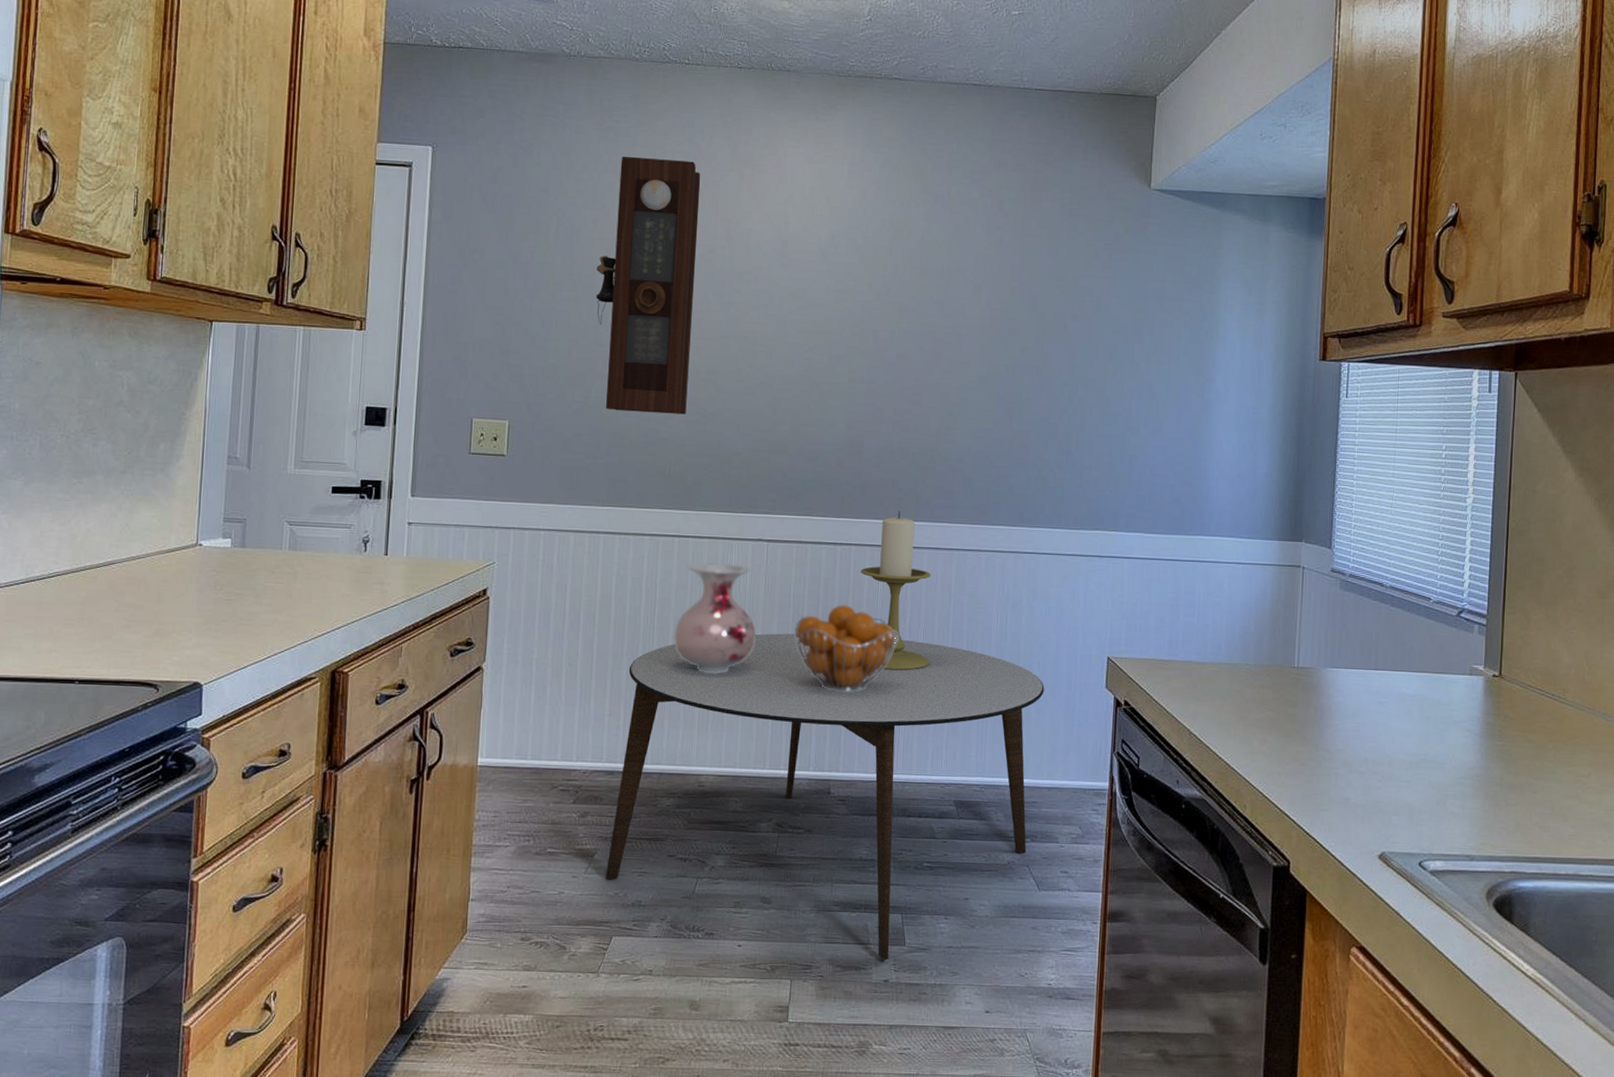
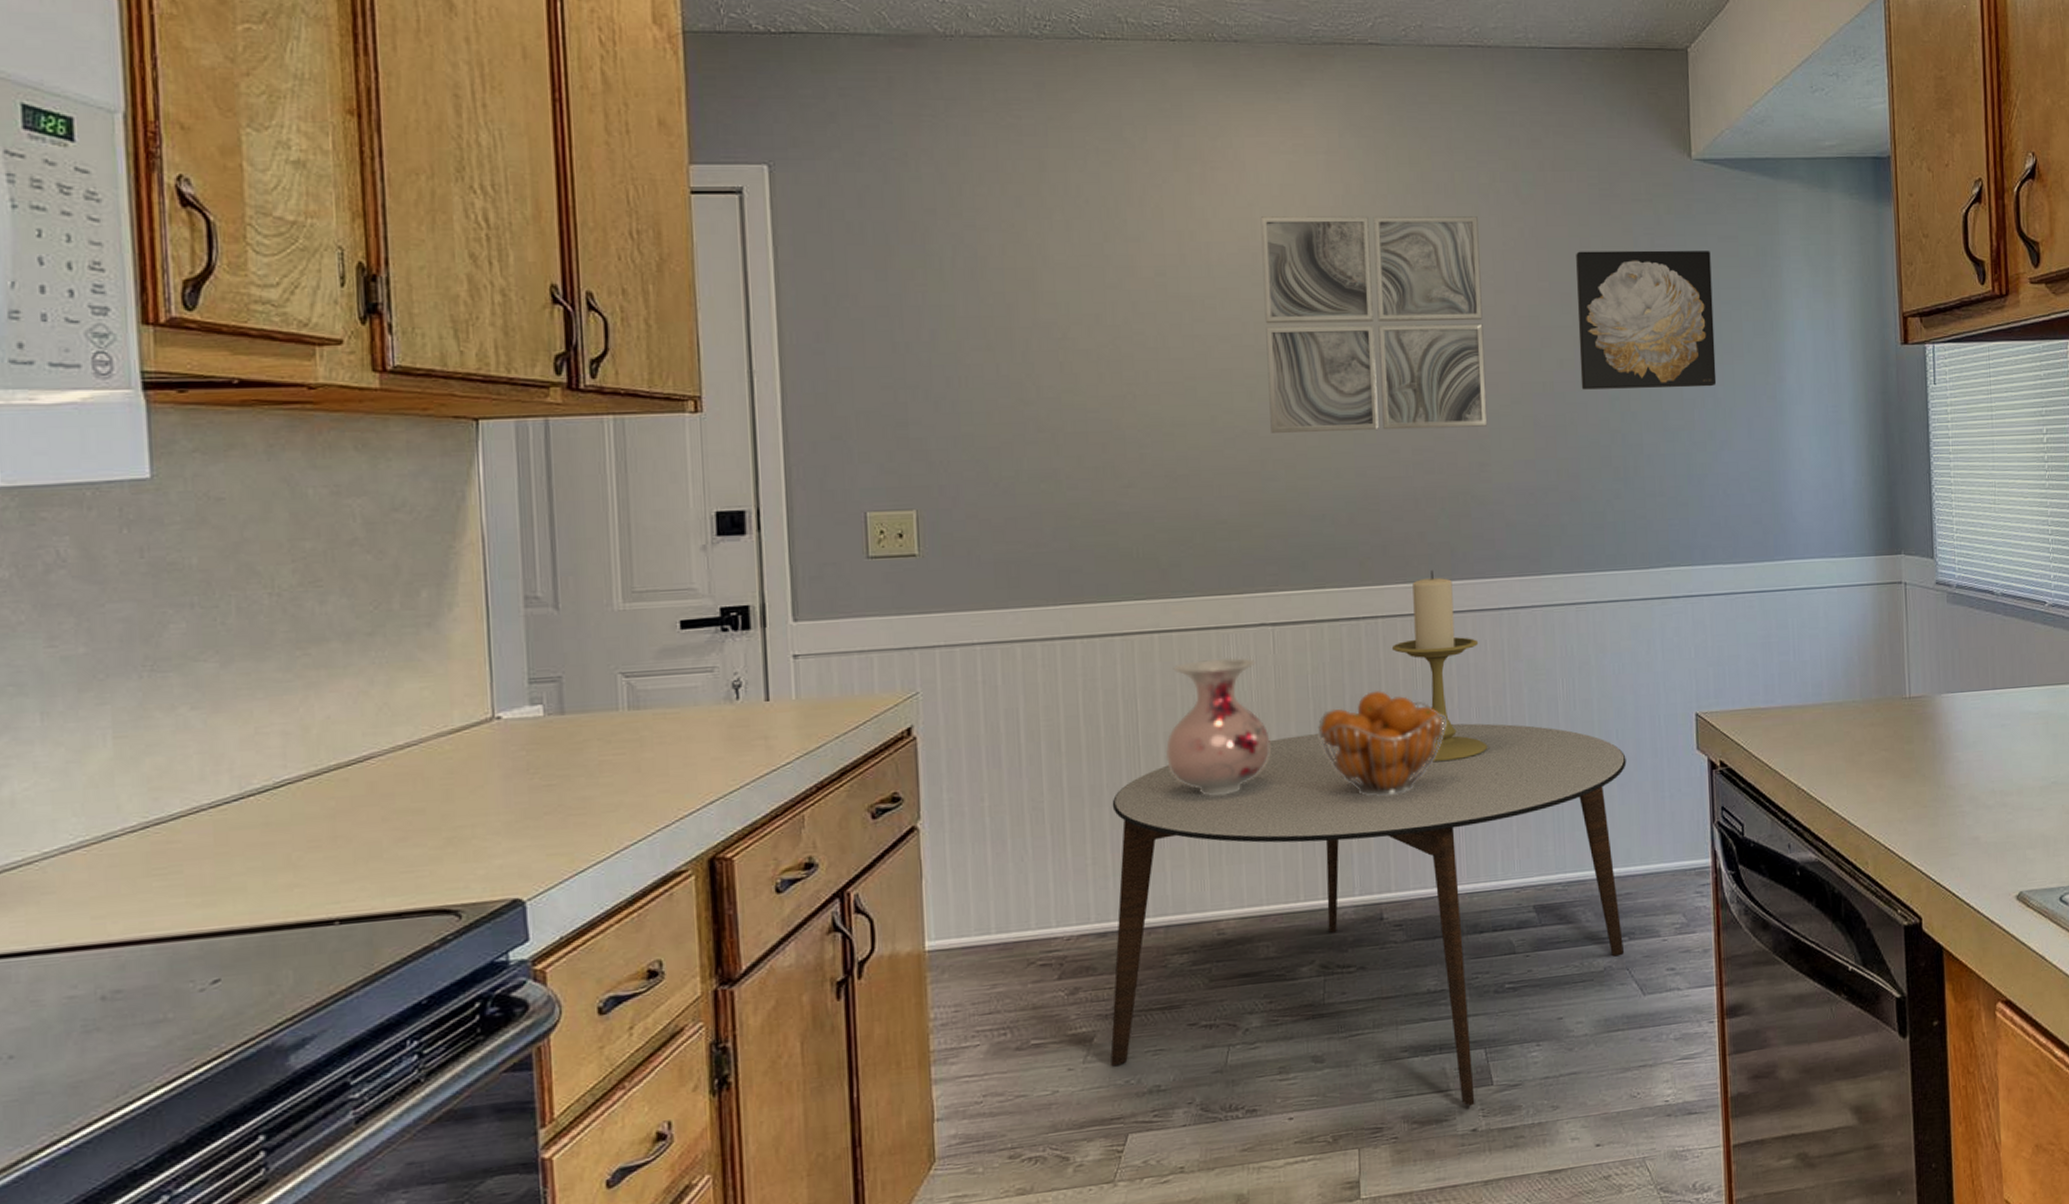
pendulum clock: present [596,156,701,415] -> none [1012,160,1151,484]
wall art: none [783,212,967,397] -> present [1260,216,1488,433]
wall art: none [1038,259,1159,382] -> present [1576,250,1717,390]

